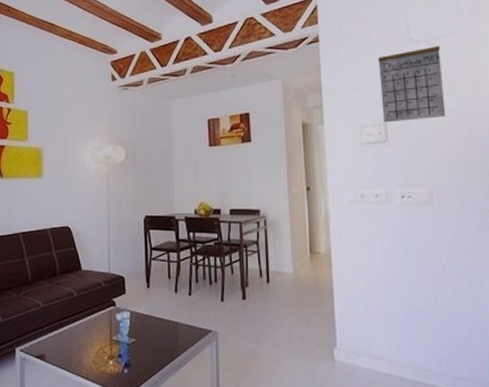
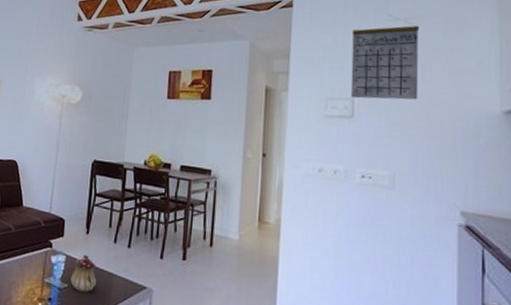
teapot: none [137,308,163,344] -> present [70,255,97,293]

